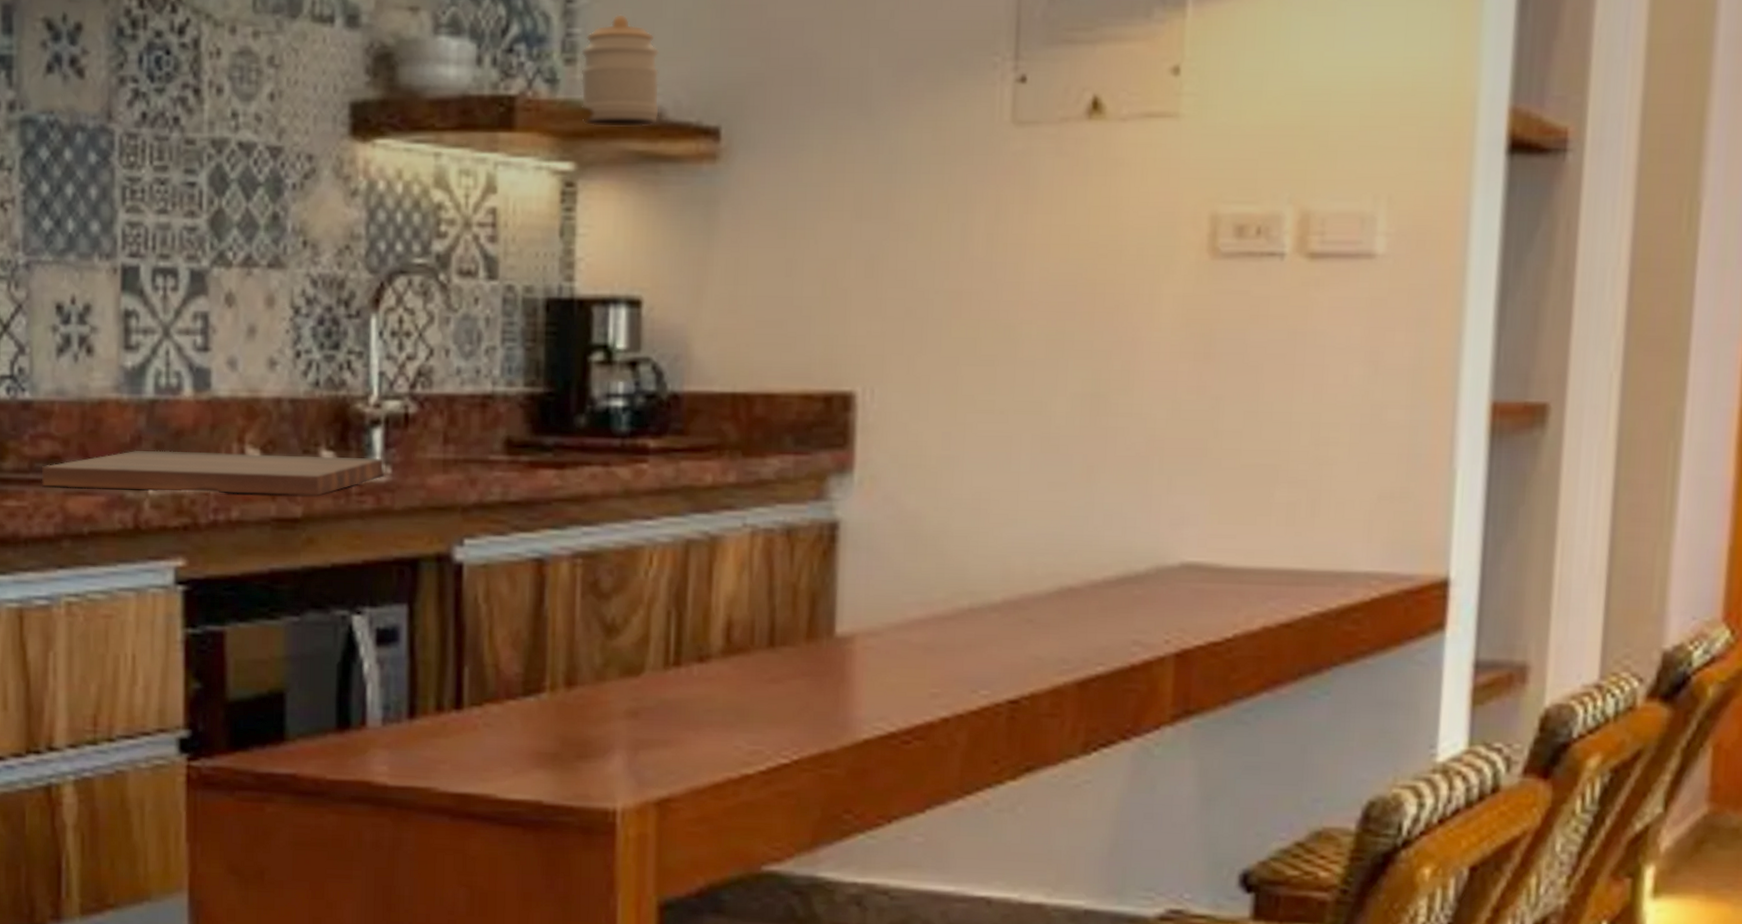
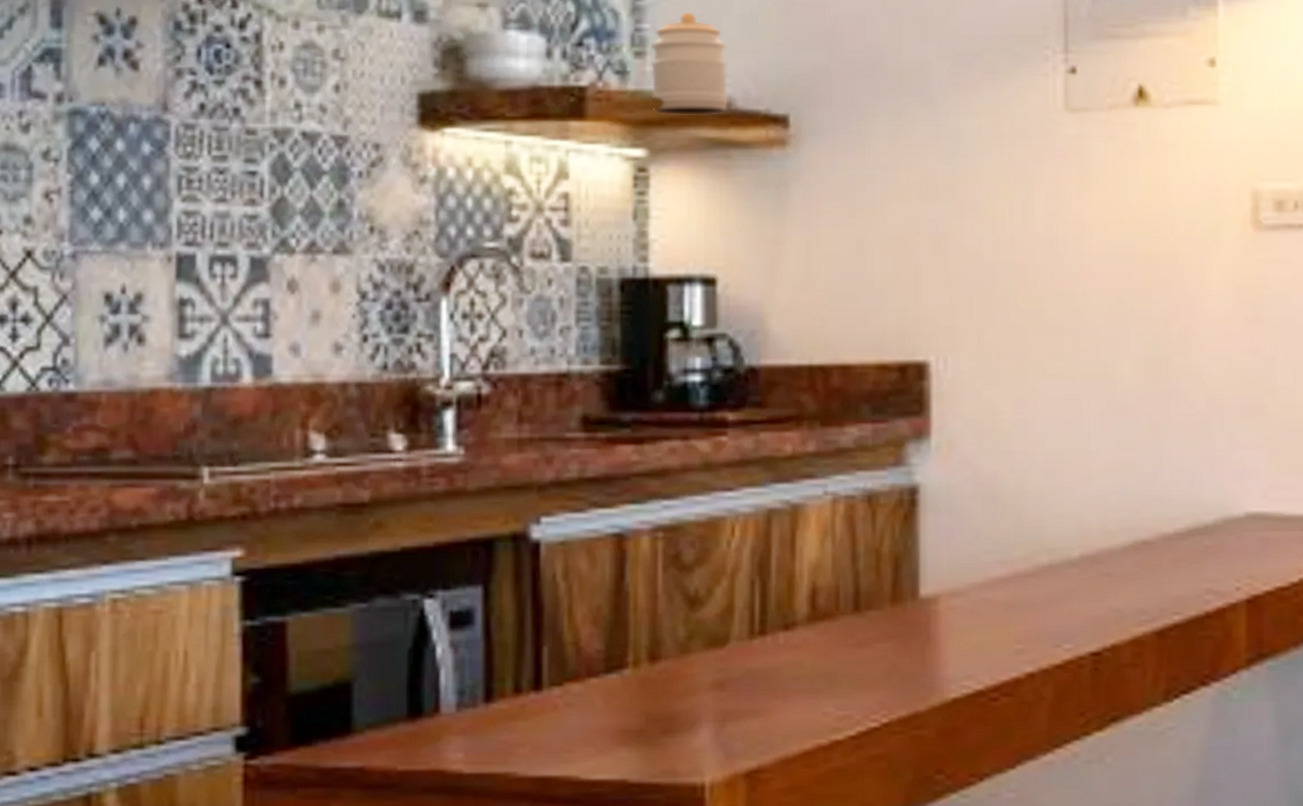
cutting board: present [41,450,385,496] -> none [85,439,457,481]

